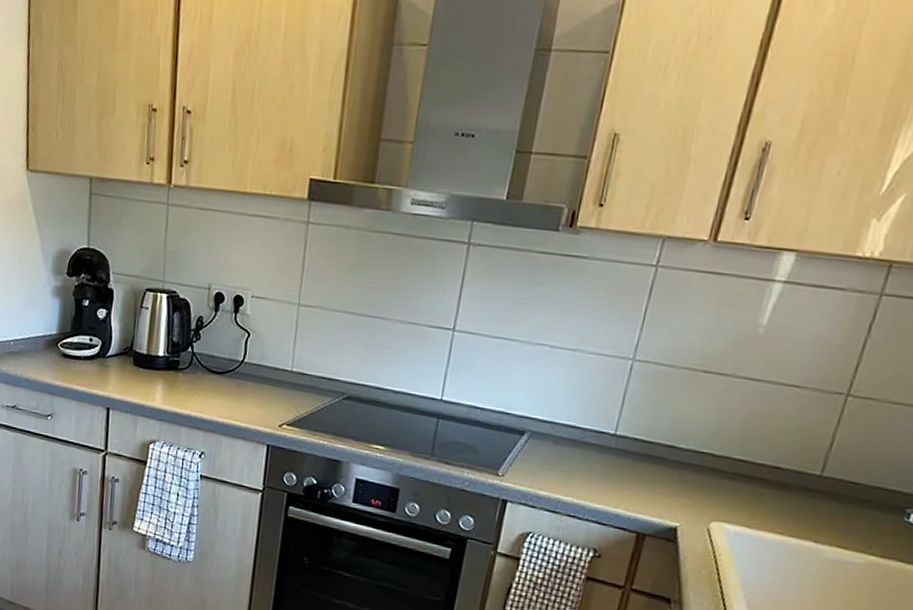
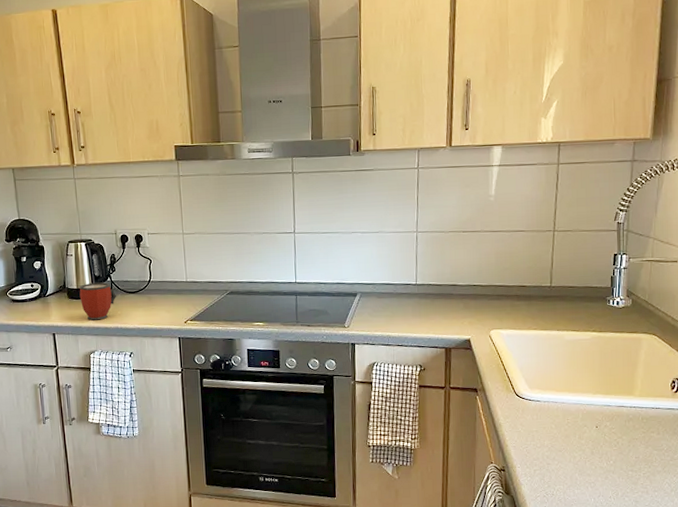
mug: none [148,349,196,402] -> present [79,282,116,321]

